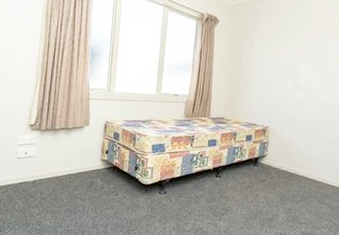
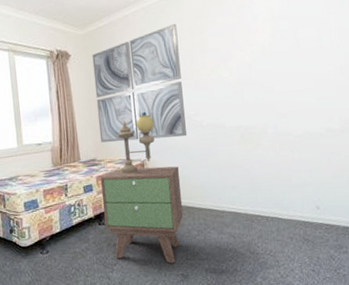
nightstand: none [220,130,296,222] -> present [100,166,184,263]
wall art: none [231,11,318,113] -> present [92,23,186,143]
table lamp: none [243,84,282,137] -> present [117,112,155,175]

